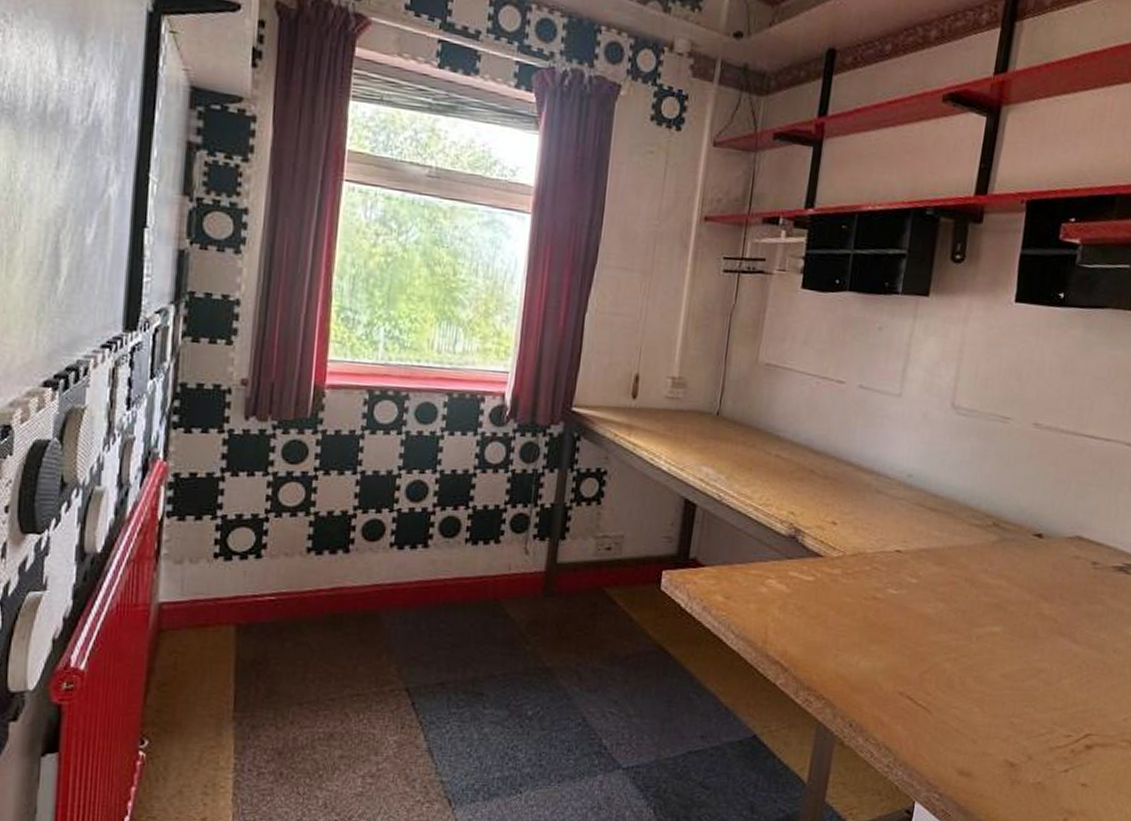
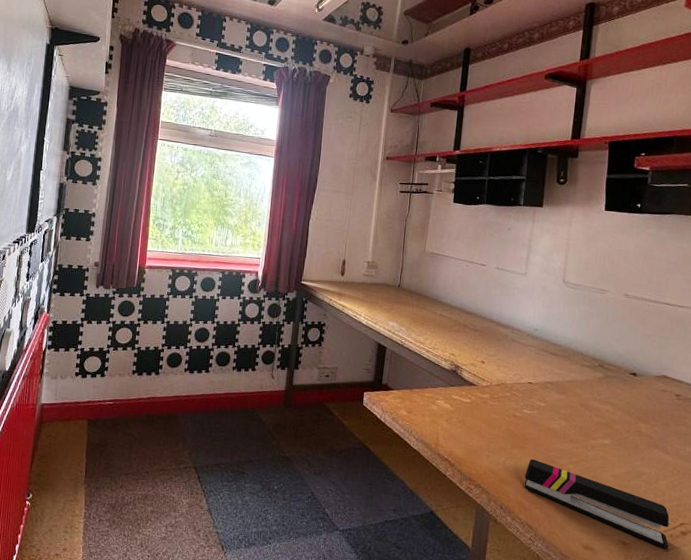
stapler: none [882,656,1072,769] -> present [524,458,669,549]

